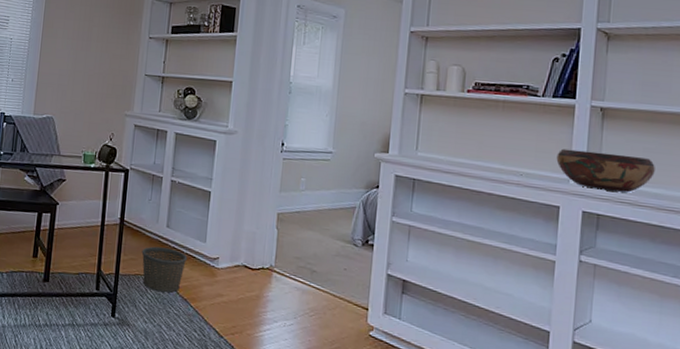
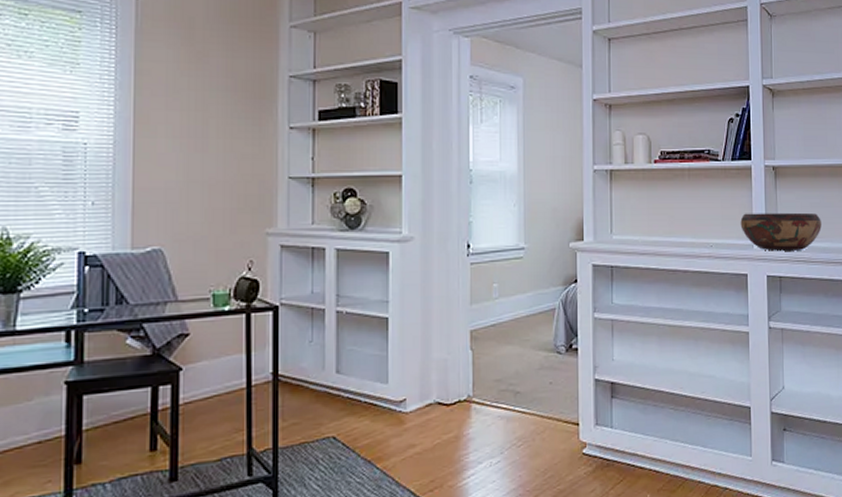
basket: present [141,246,188,293] -> none [306,399,367,460]

